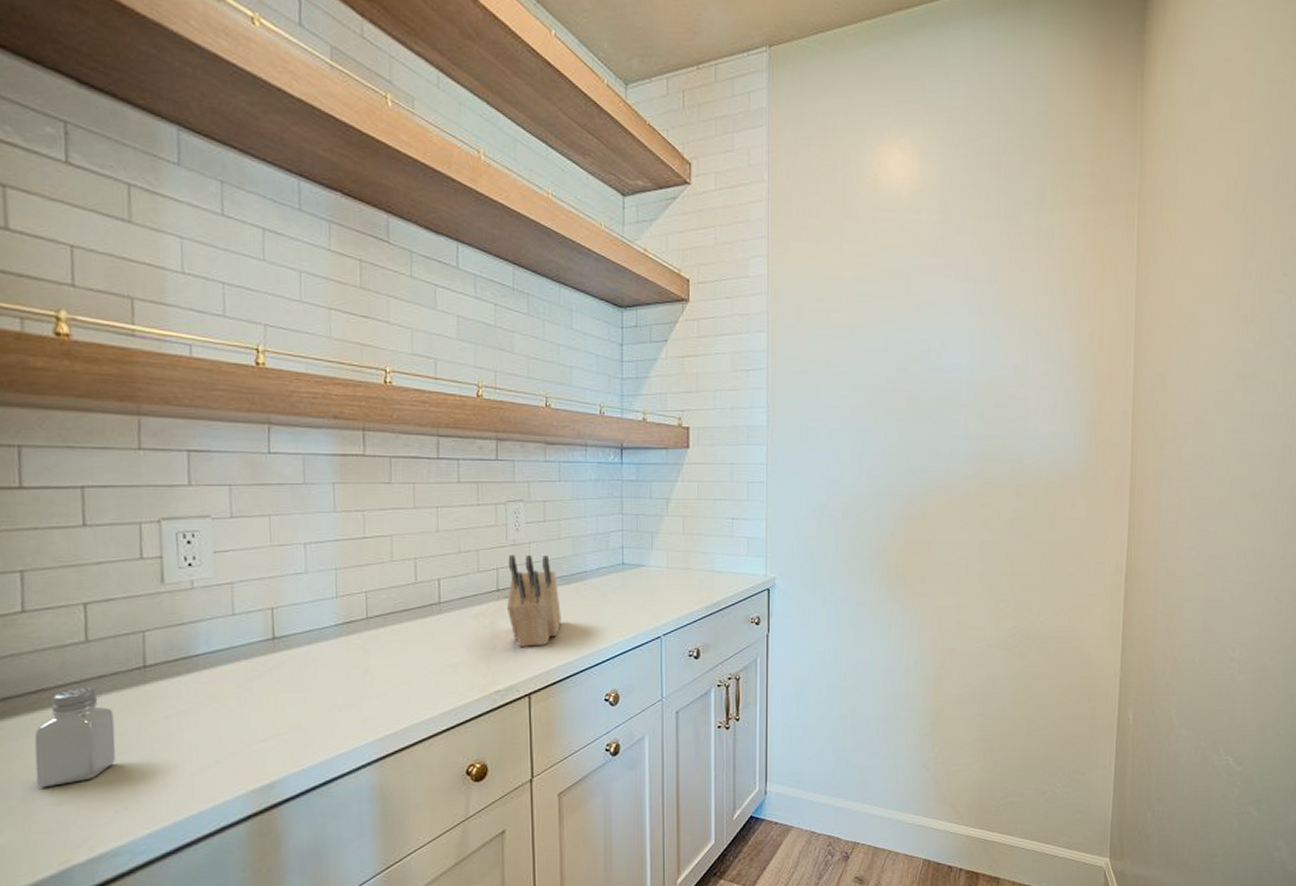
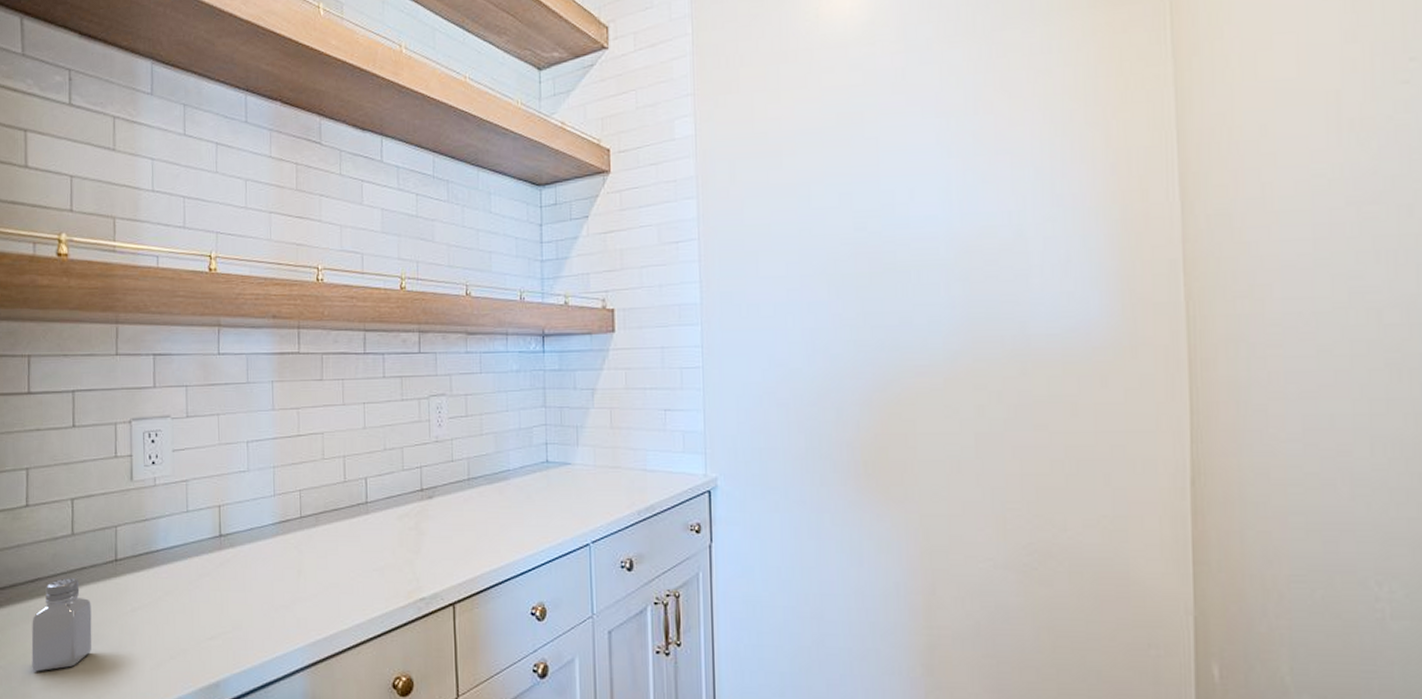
knife block: present [506,554,561,647] -> none [430,451,485,551]

